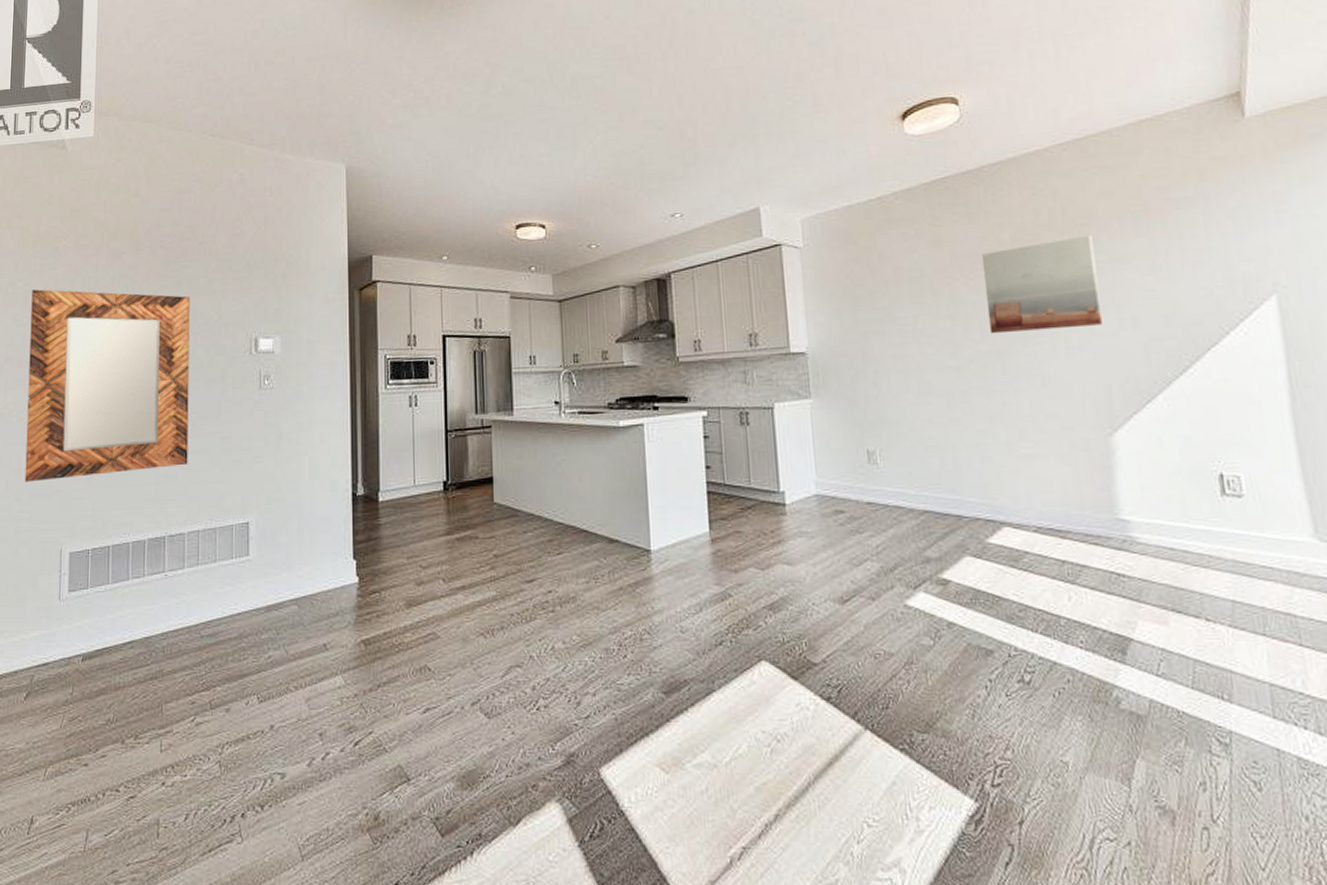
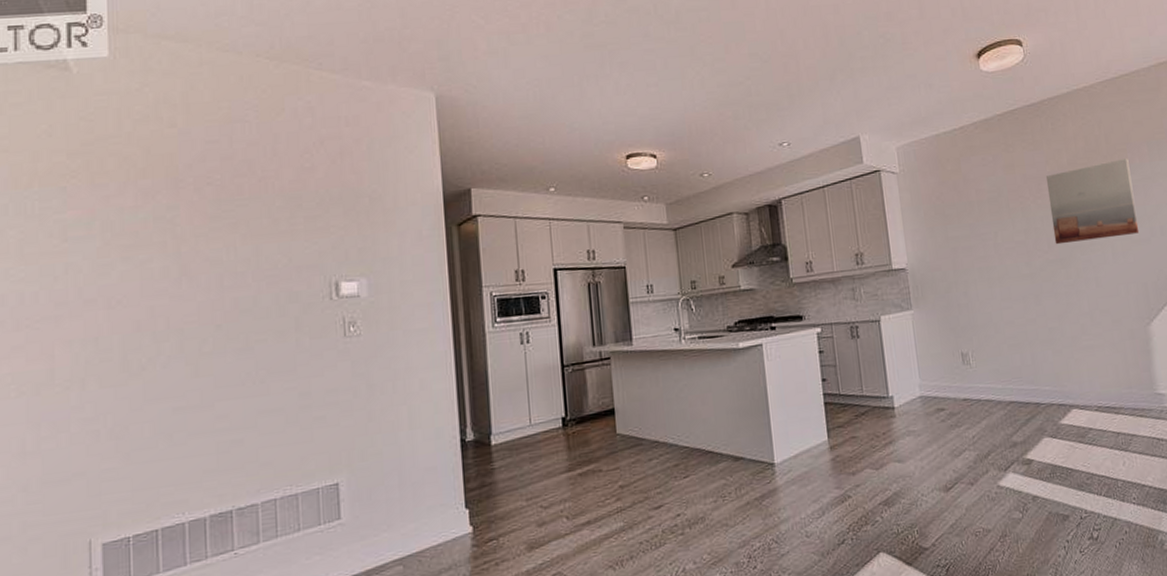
home mirror: present [25,289,190,482] -> none [30,237,258,468]

